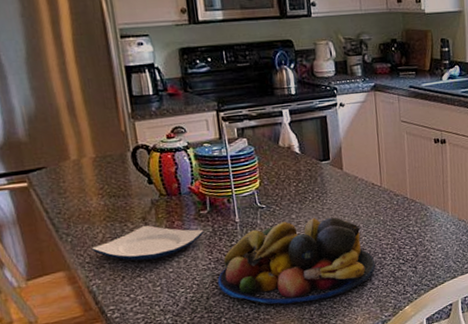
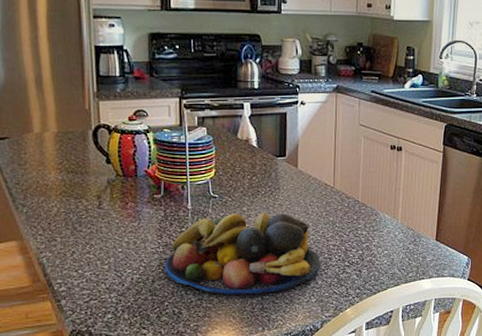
plate: present [92,225,204,261] -> none [46,204,156,238]

